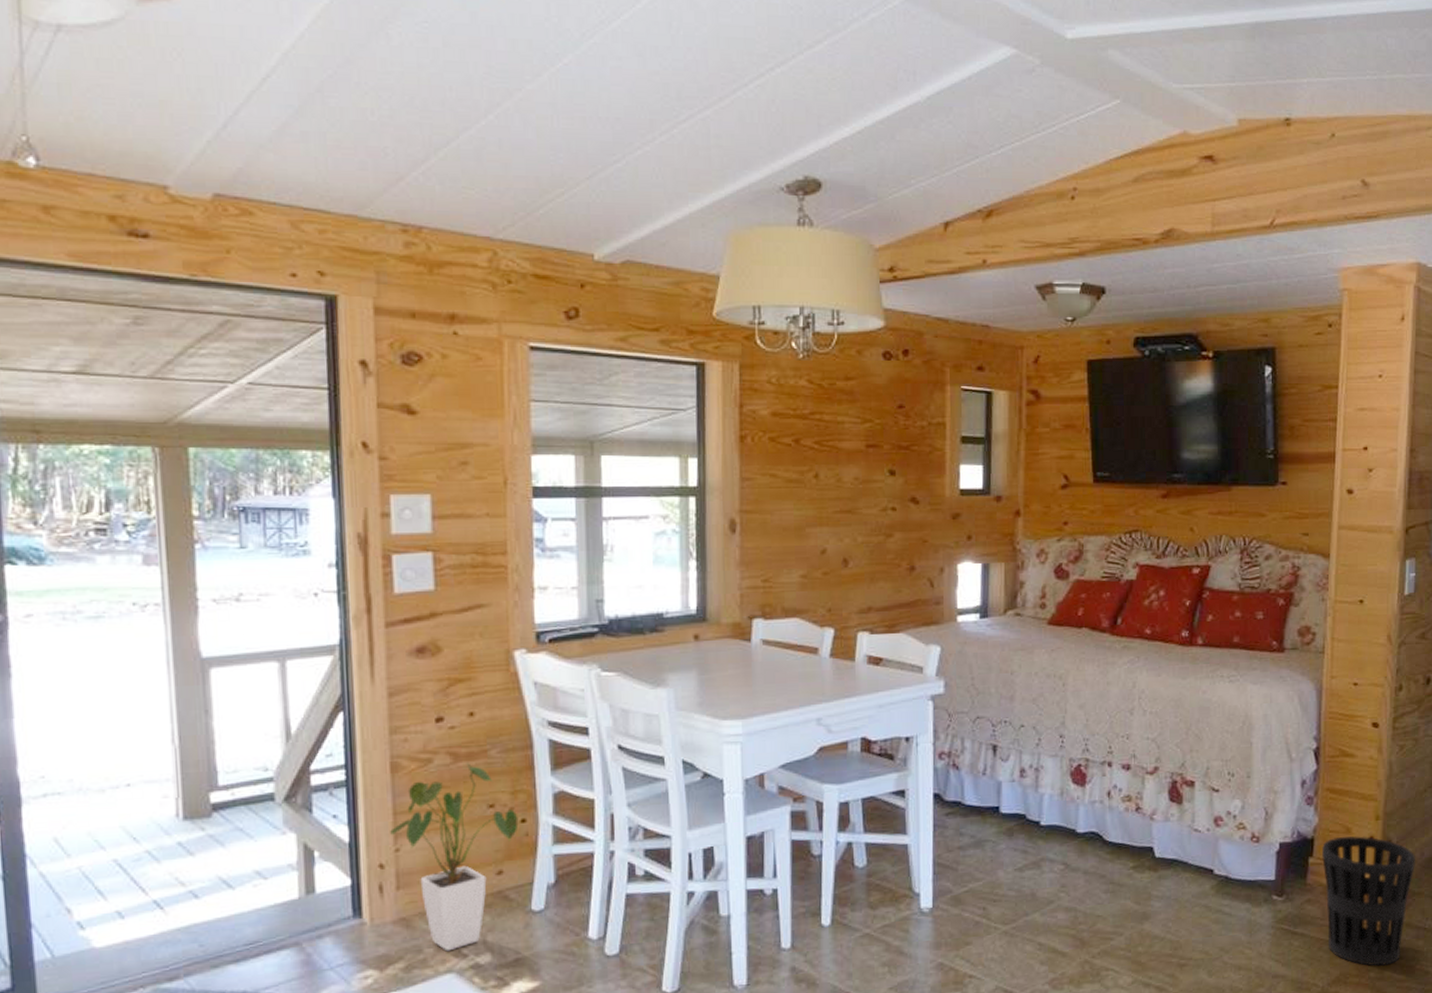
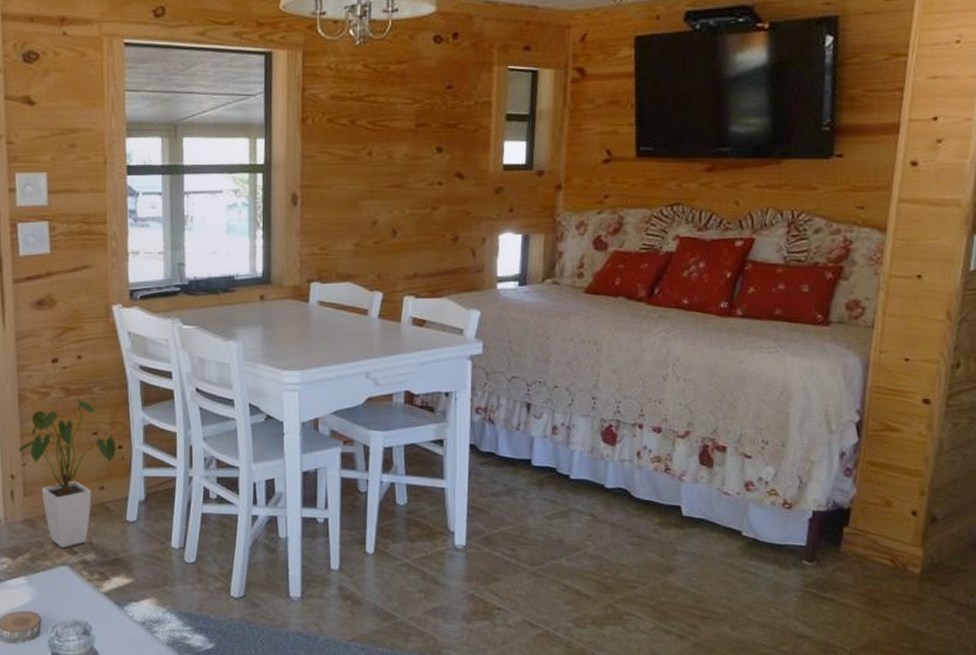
wastebasket: present [1321,836,1415,966] -> none [858,510,962,637]

